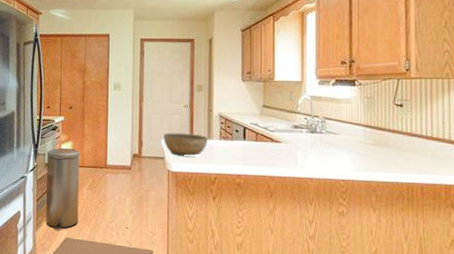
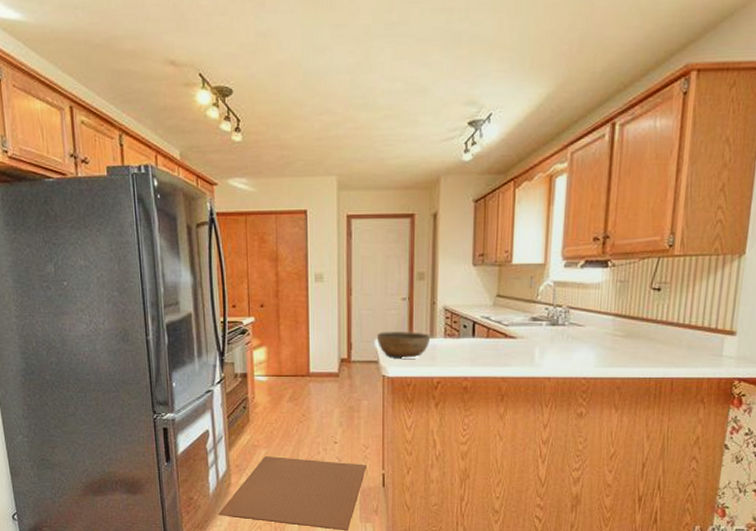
pedal bin: present [45,147,80,230] -> none [236,354,279,449]

